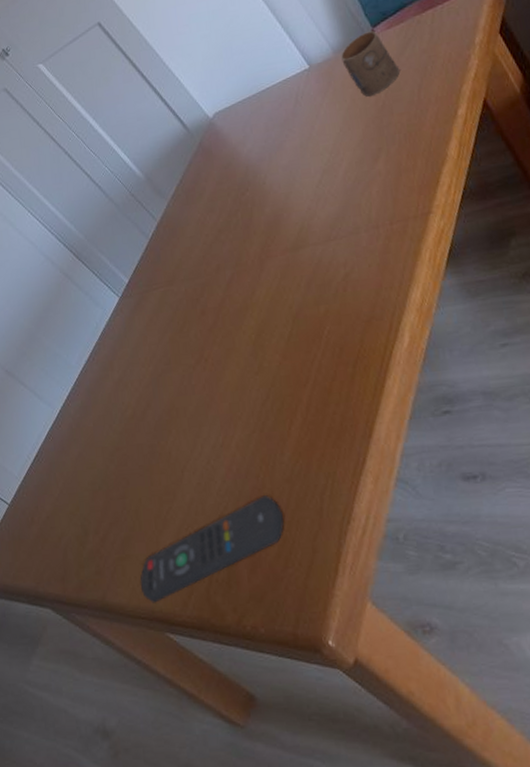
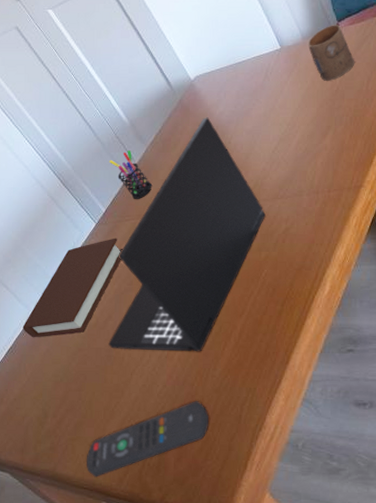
book: none [47,311,154,441] -> present [22,238,122,338]
pen holder: none [126,208,180,263] -> present [109,150,153,199]
laptop: none [149,157,319,444] -> present [108,117,266,352]

